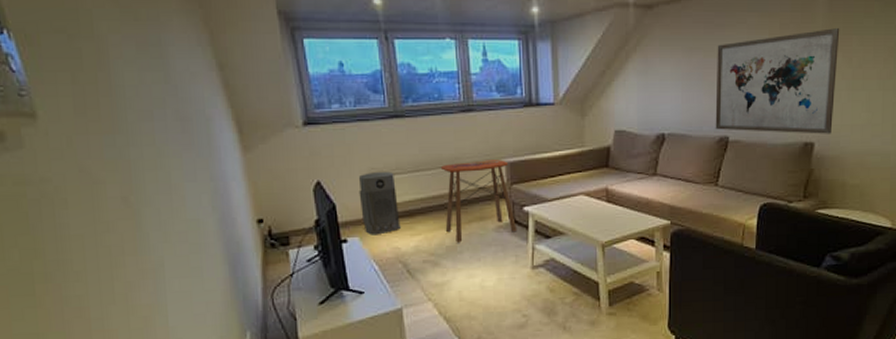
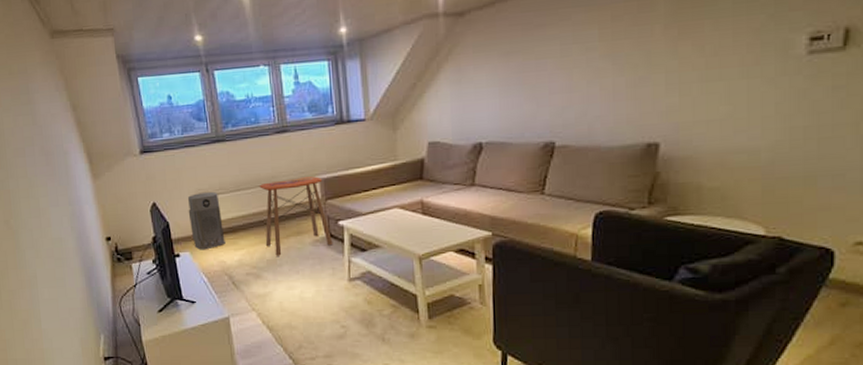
wall art: present [715,28,840,134] -> none [537,14,688,136]

